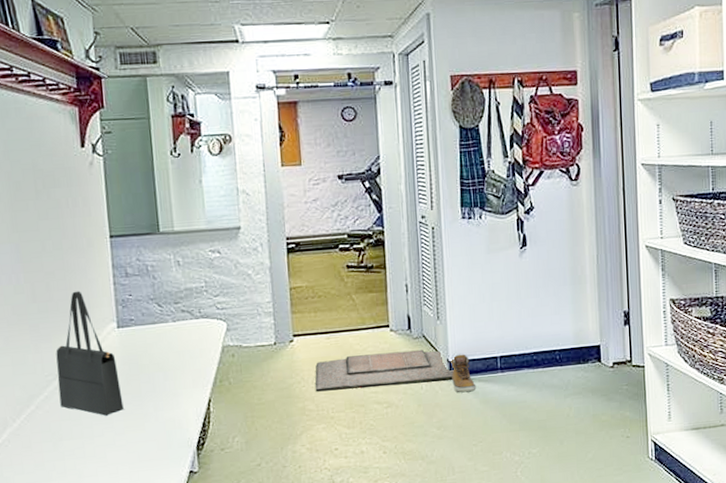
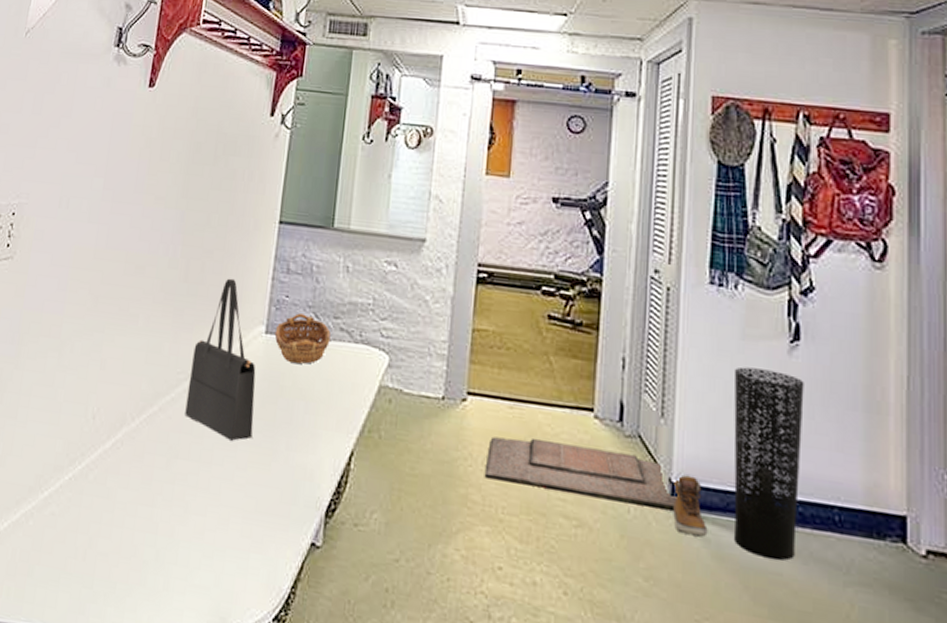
basket: none [125,306,175,346] -> present [274,313,331,364]
umbrella stand: none [484,270,533,394] -> present [734,367,804,561]

